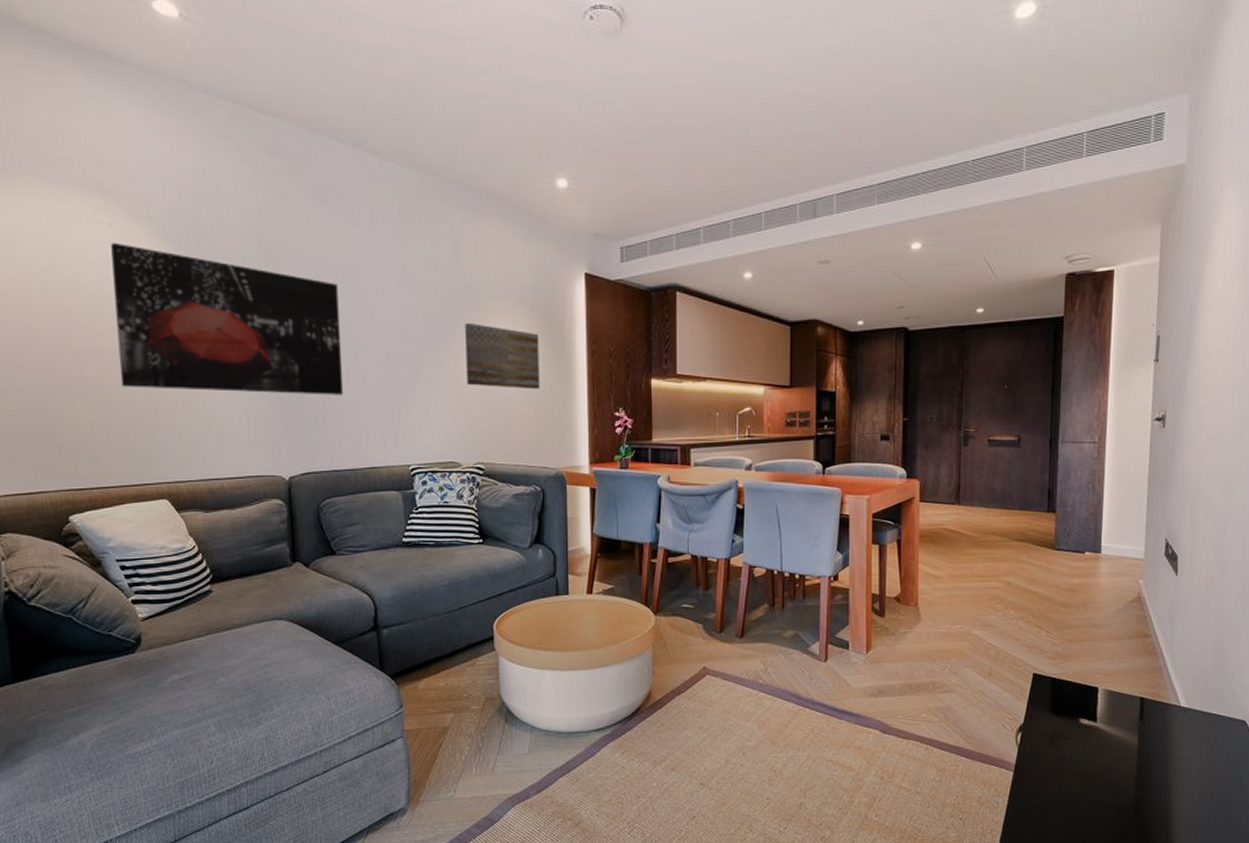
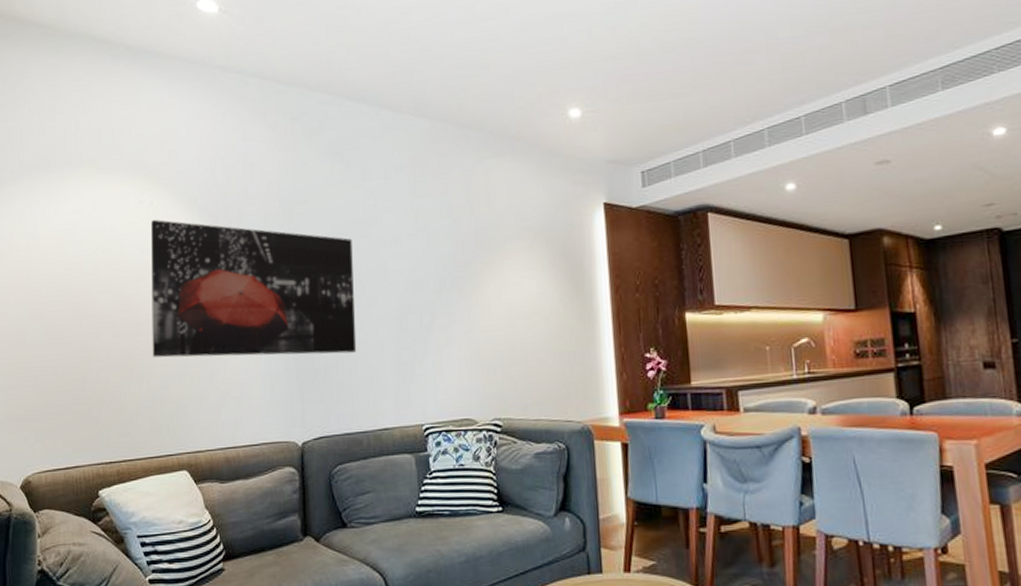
wall art: present [465,322,540,390] -> none [478,266,560,334]

